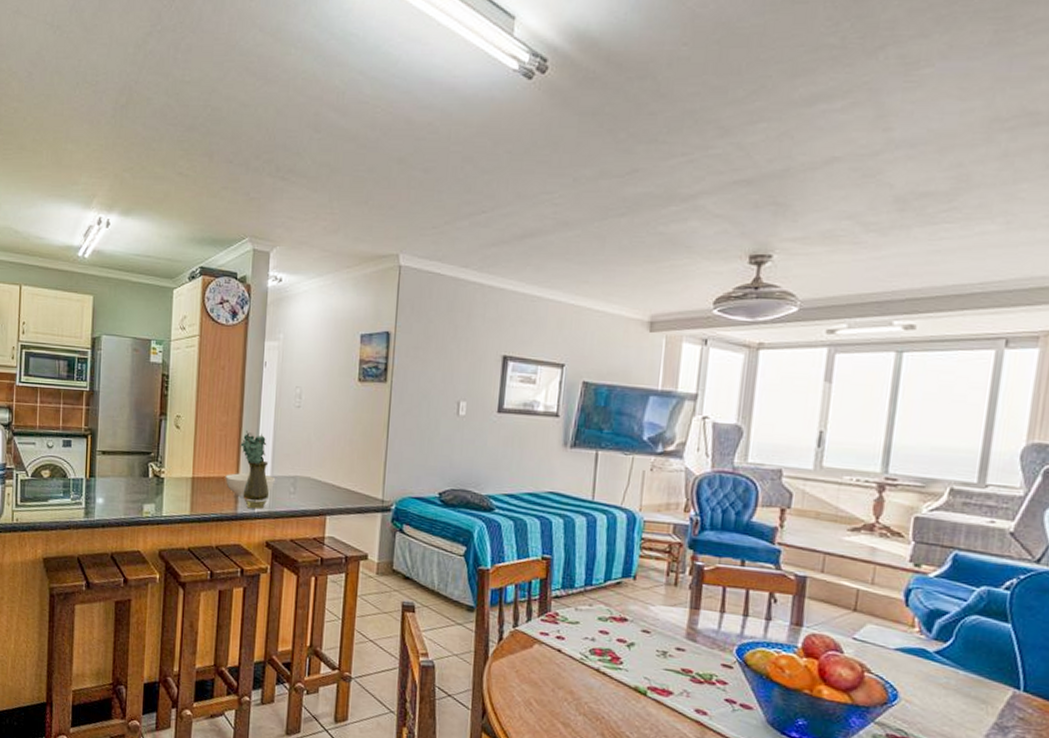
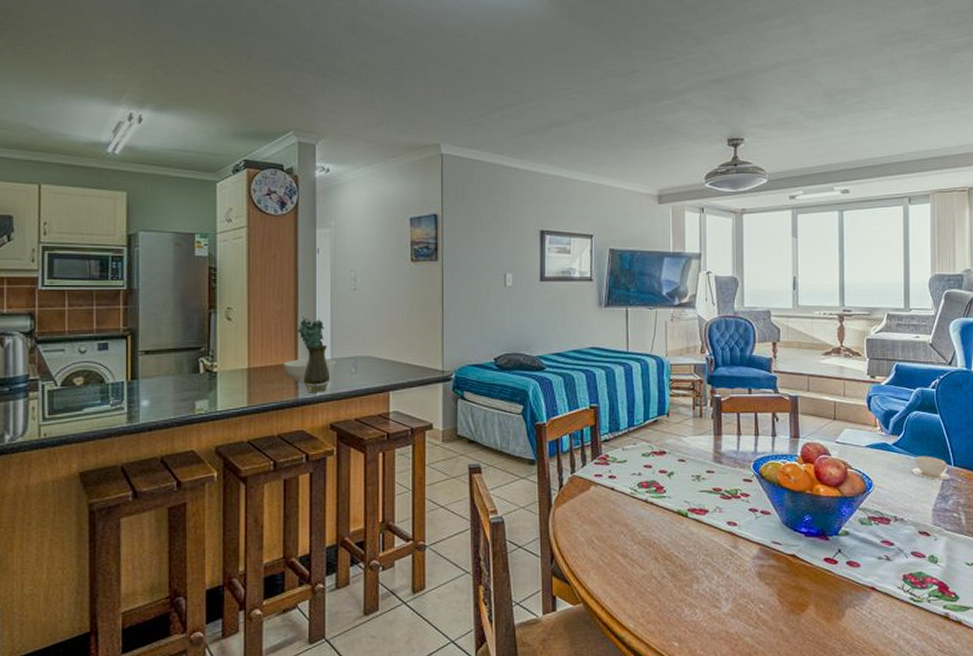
teacup: none [957,671,1017,707] -> present [911,456,951,480]

